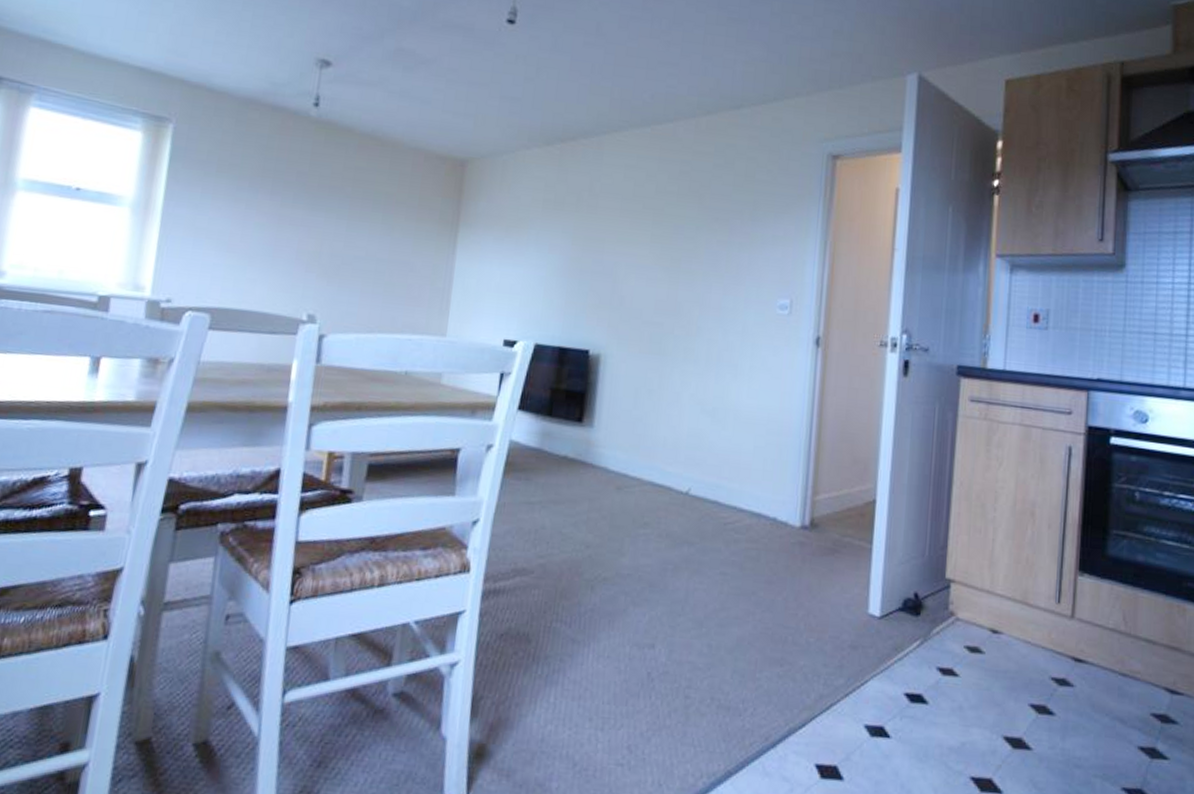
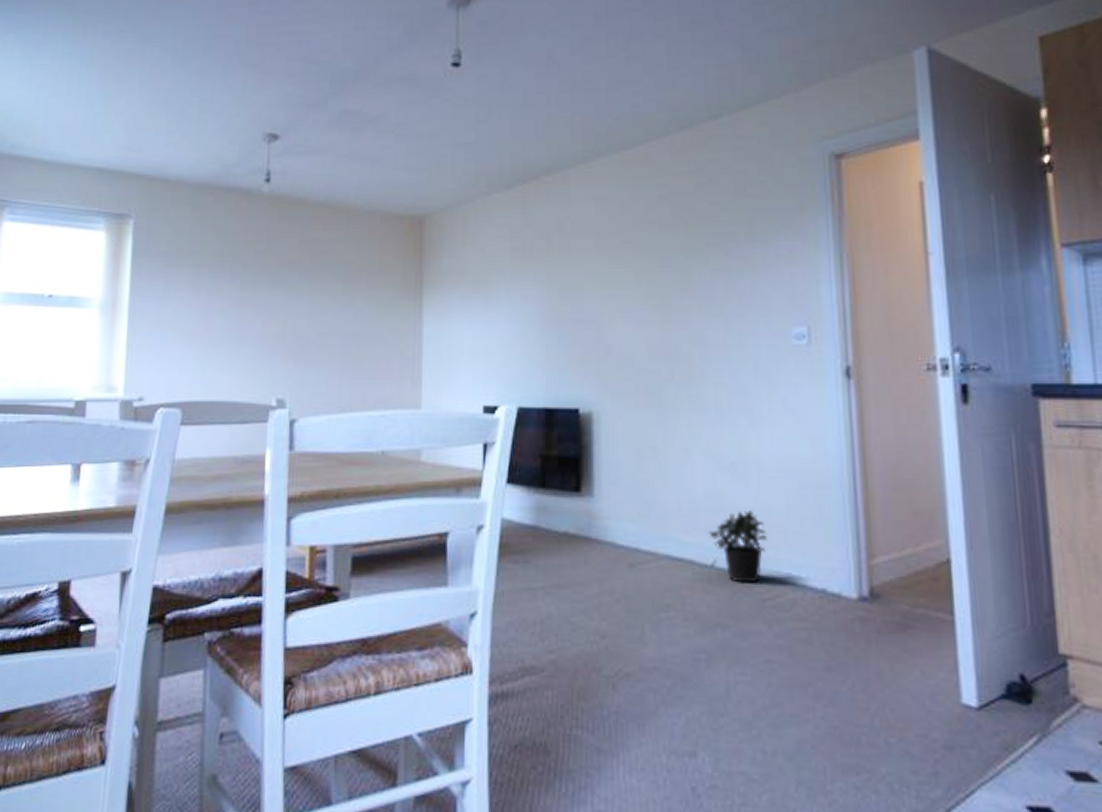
potted plant: none [687,449,736,510] -> present [708,511,768,584]

